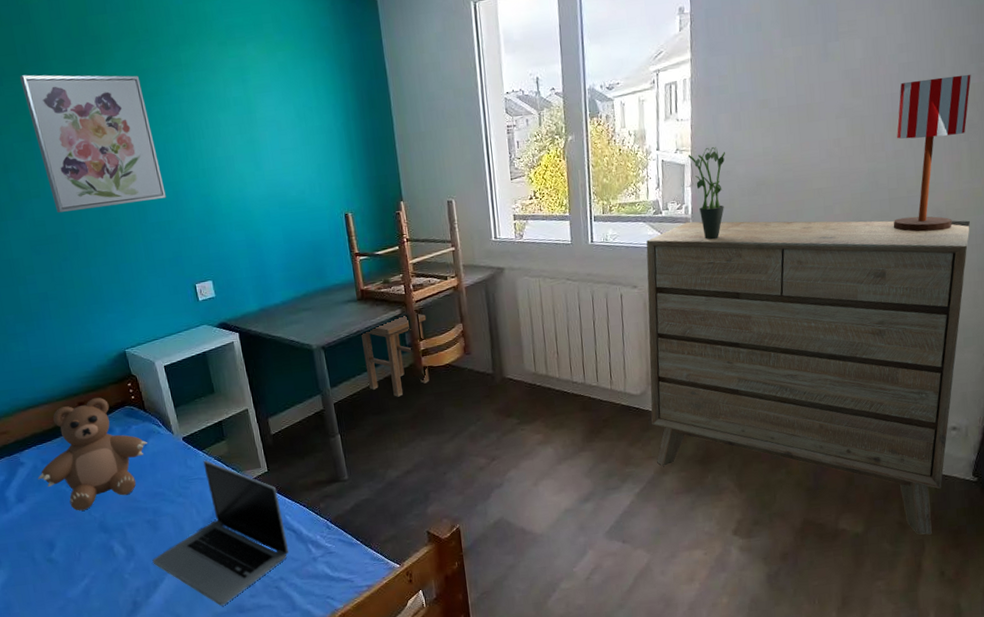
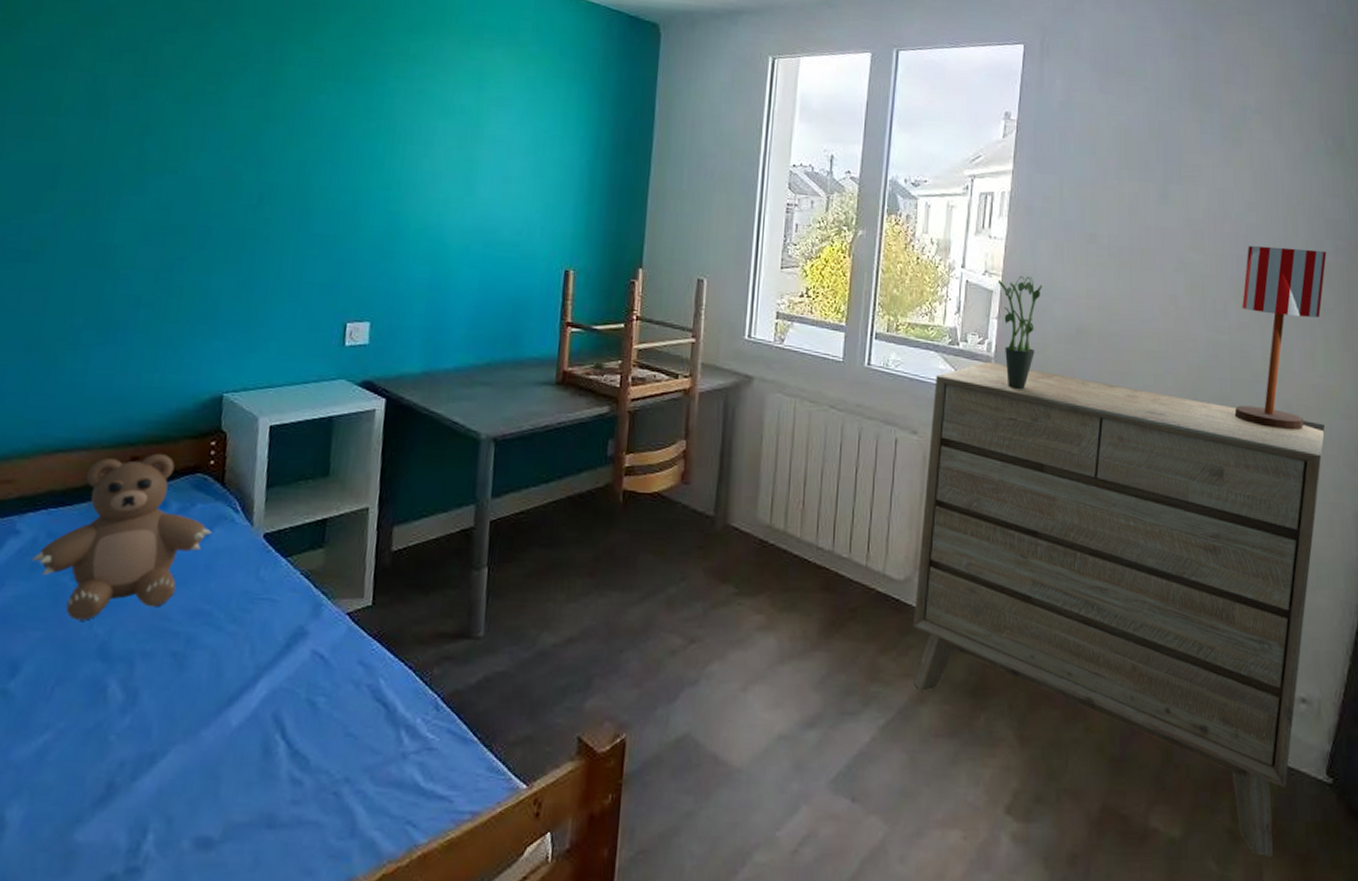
wall art: present [20,74,166,213] -> none [192,26,352,206]
laptop: present [152,460,289,606] -> none [159,573,378,811]
stool: present [361,313,430,397] -> none [544,415,640,527]

